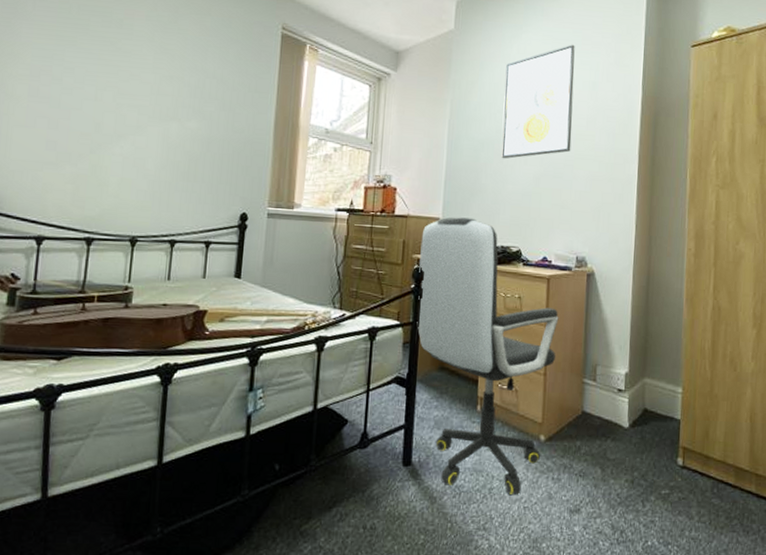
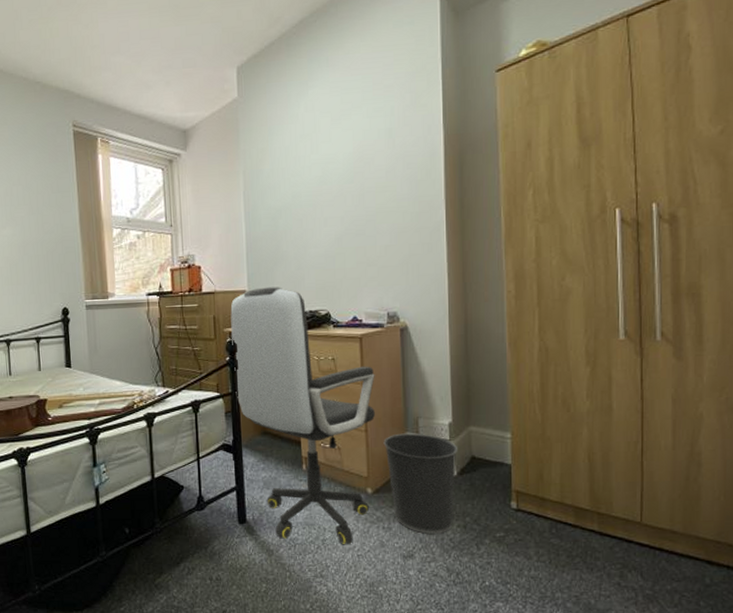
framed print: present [501,44,575,159] -> none [295,92,372,224]
wastebasket: none [561,380,632,488] -> present [383,433,459,534]

